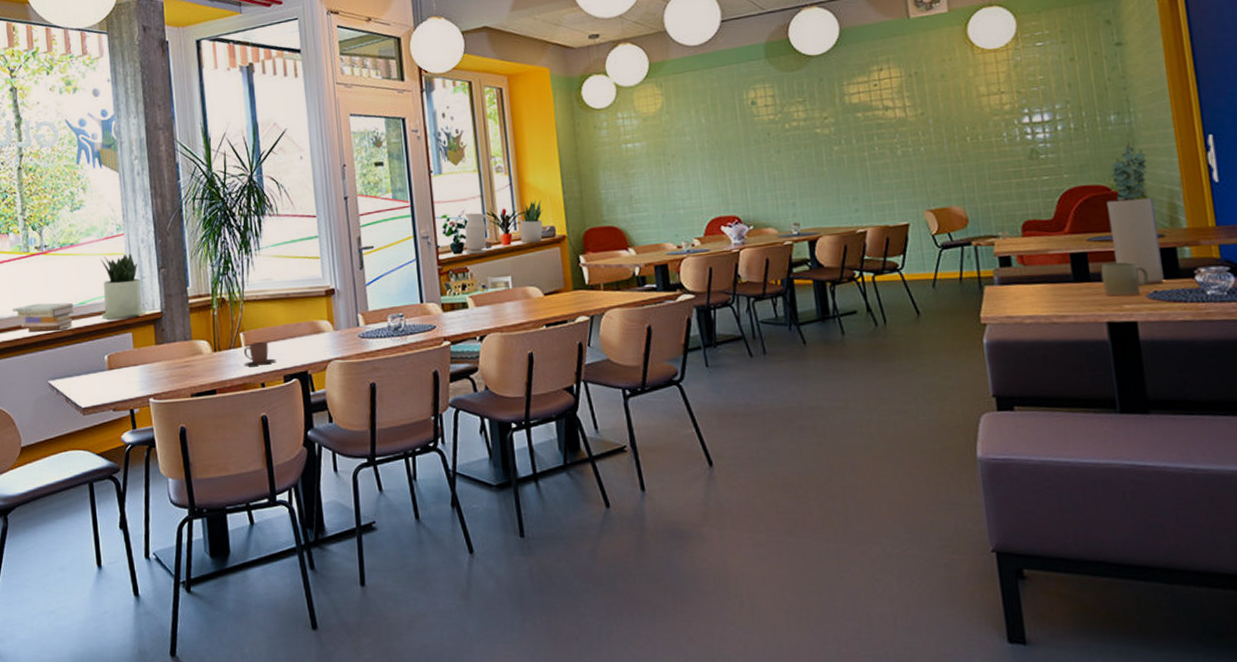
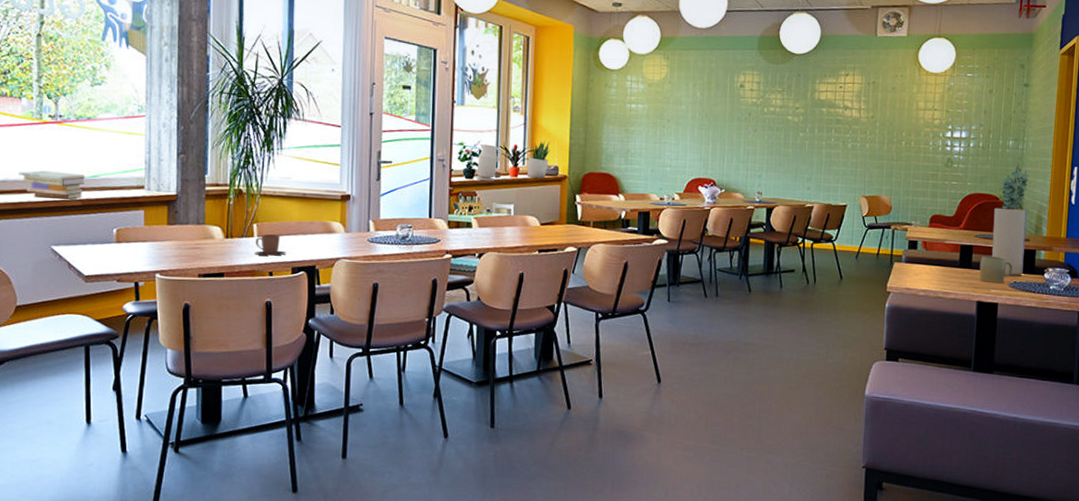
planter: present [101,253,147,320] -> none [113,135,162,197]

